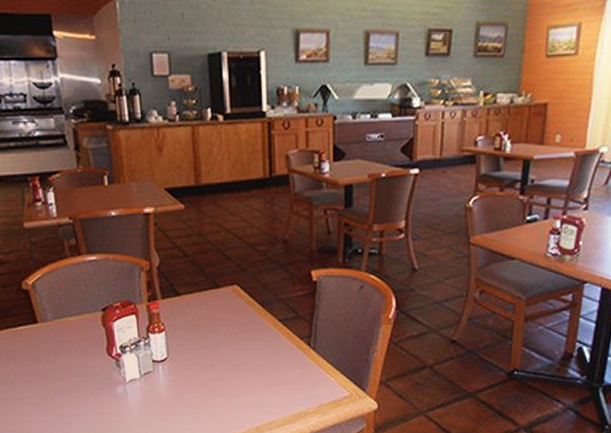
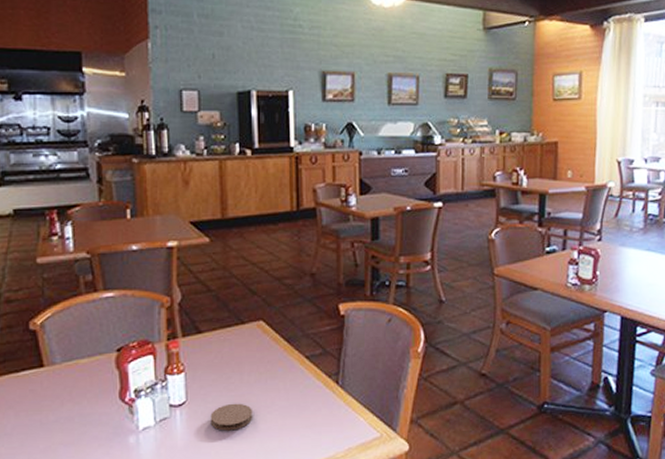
coaster: none [190,360,230,385] -> present [210,403,253,431]

